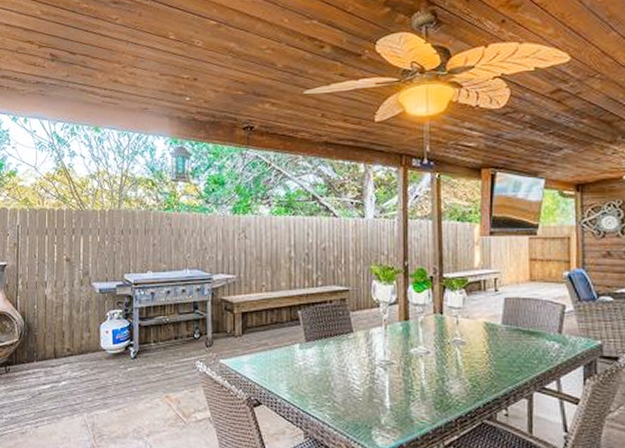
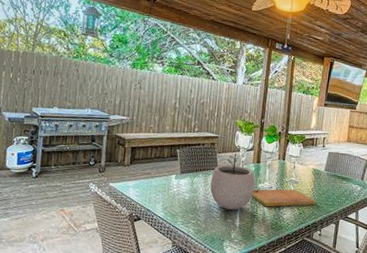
plant pot: none [345,309,406,386] -> present [209,152,255,210]
cutting board: none [403,353,496,380] -> present [252,189,317,207]

